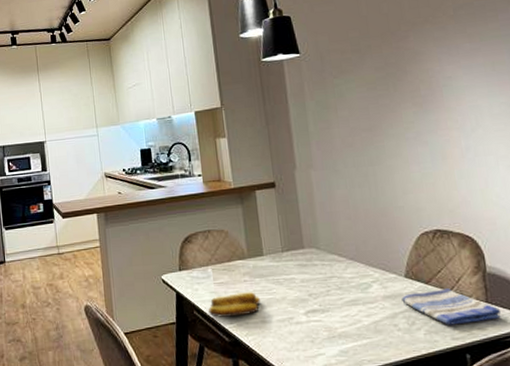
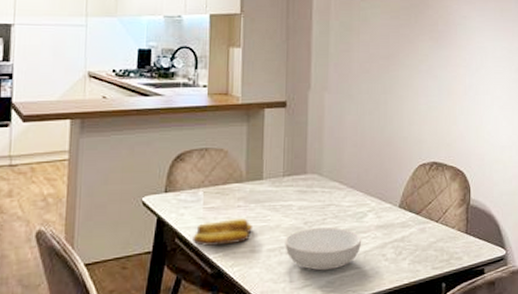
serving bowl: none [292,298,370,341] -> present [285,227,362,271]
dish towel: present [401,288,501,325] -> none [393,219,476,255]

